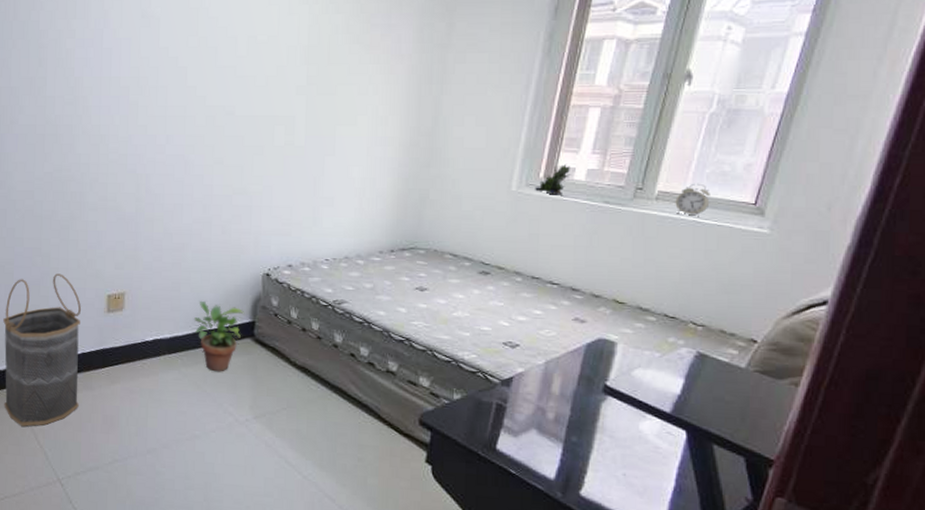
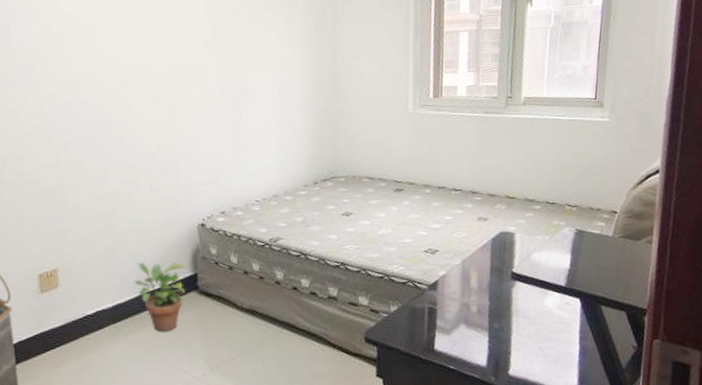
succulent plant: present [535,165,571,195] -> none [428,84,455,112]
alarm clock: present [675,183,710,216] -> none [537,86,564,114]

